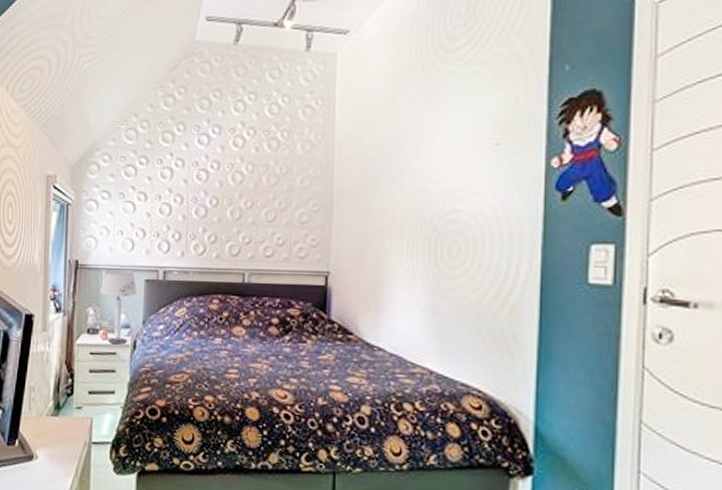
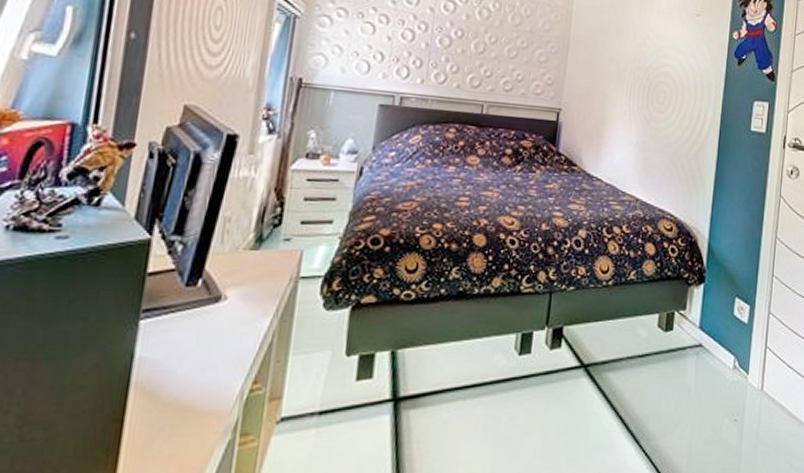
table lamp: present [99,269,137,345] -> none [325,91,369,171]

